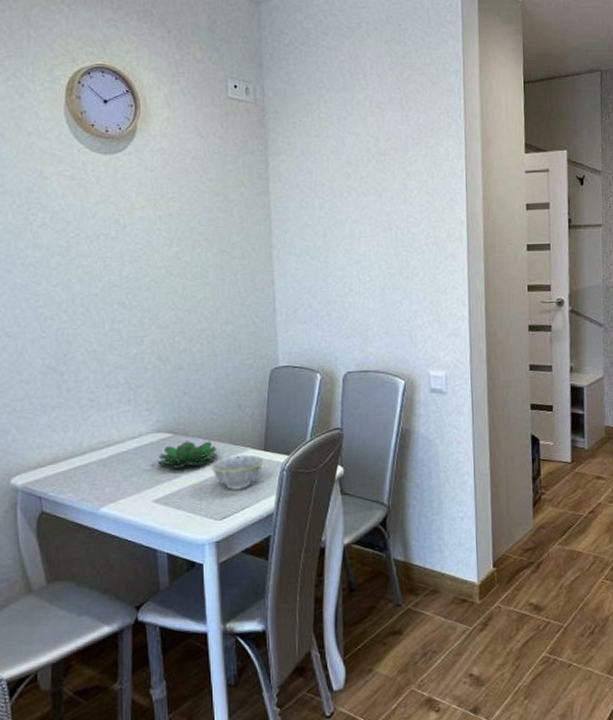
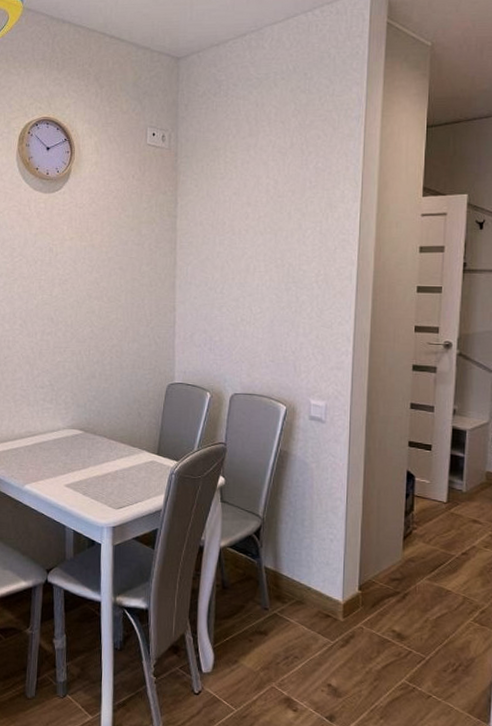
succulent plant: present [158,441,219,468] -> none [71,438,120,461]
bowl: present [211,454,264,490] -> none [112,456,156,486]

